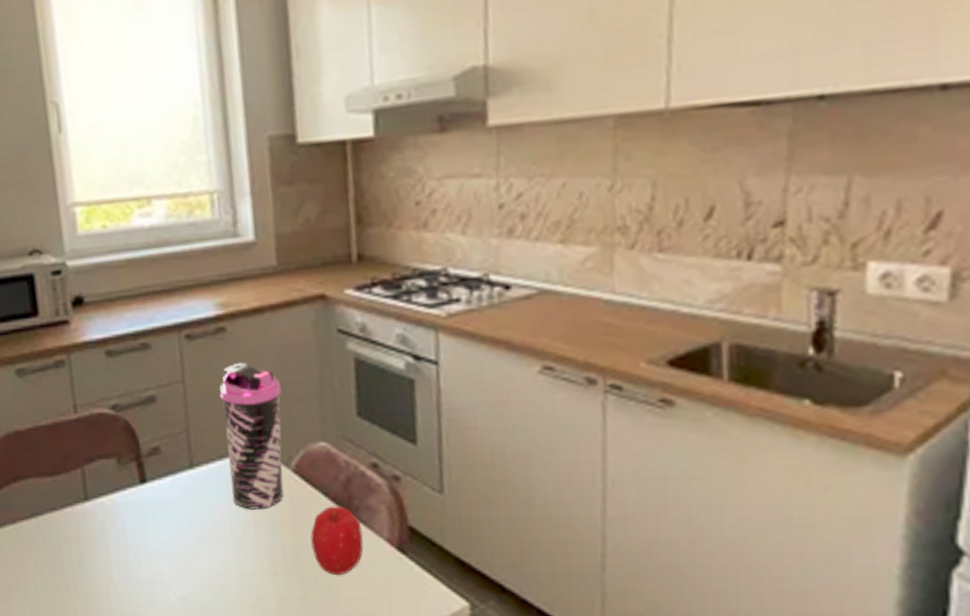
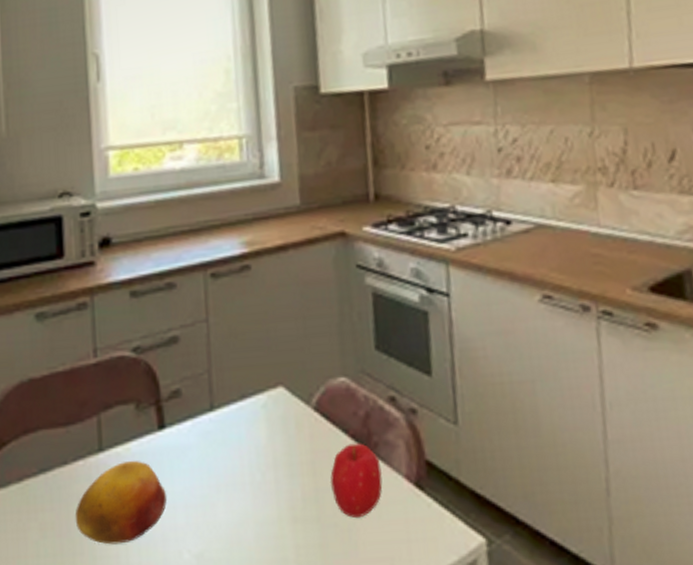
fruit: none [66,510,152,584] -> present [75,460,167,545]
water bottle: present [219,362,284,510] -> none [242,299,304,452]

